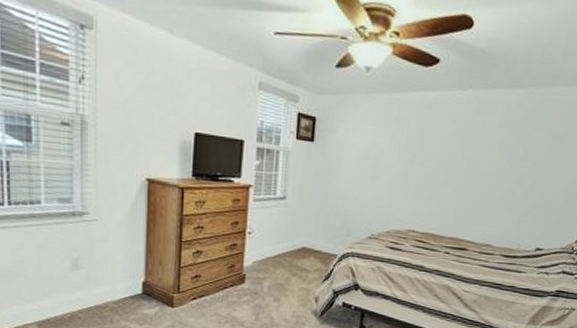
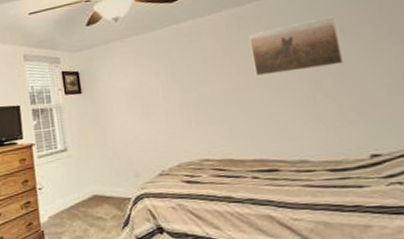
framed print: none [476,120,554,168] -> present [249,16,345,77]

